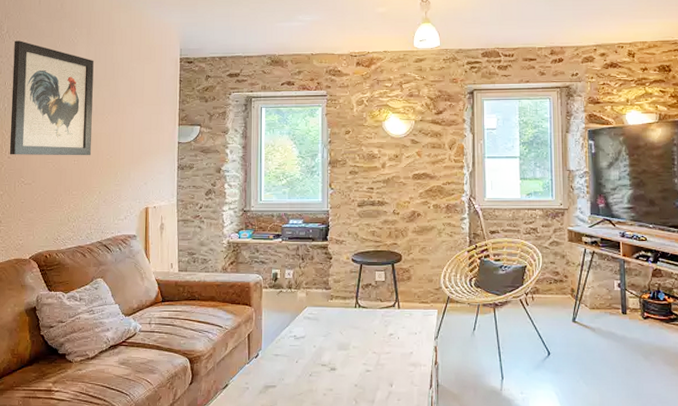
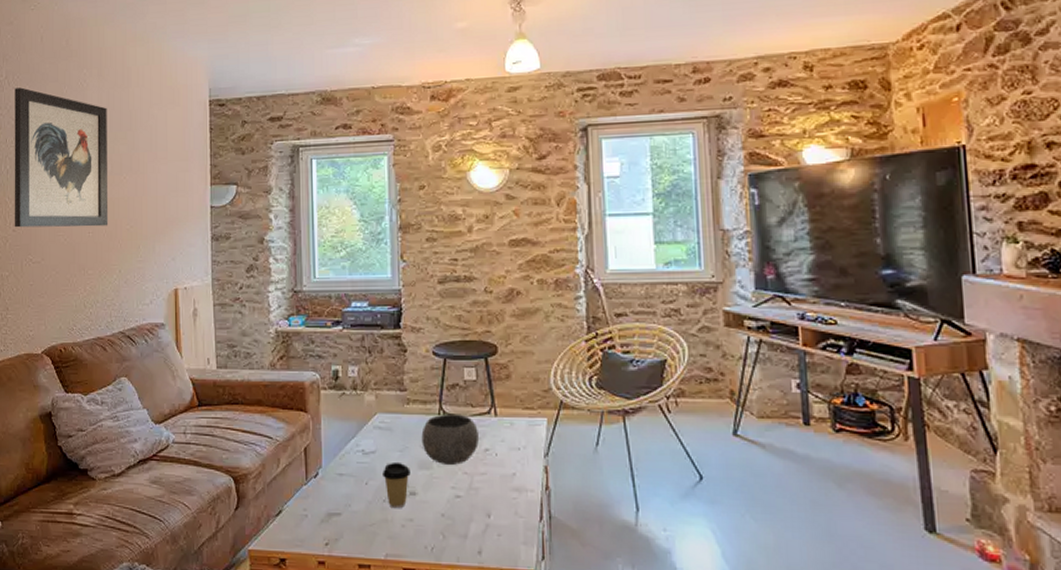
coffee cup: none [310,344,332,381] -> present [383,461,411,509]
bowl: none [341,307,385,347] -> present [421,413,479,466]

